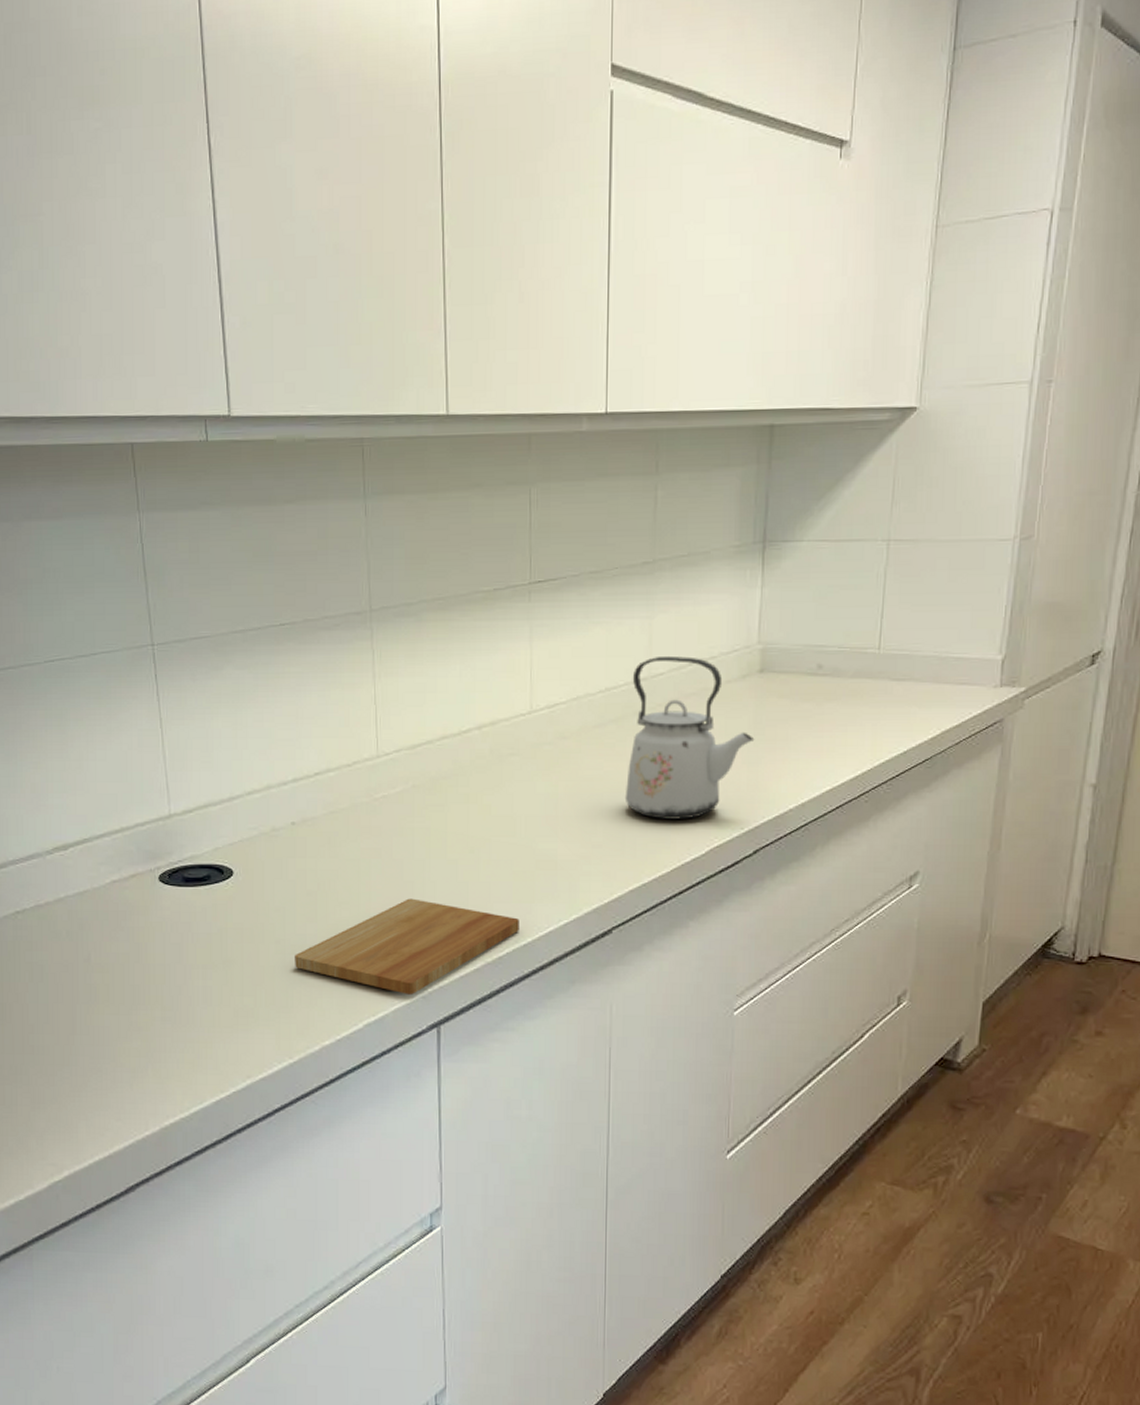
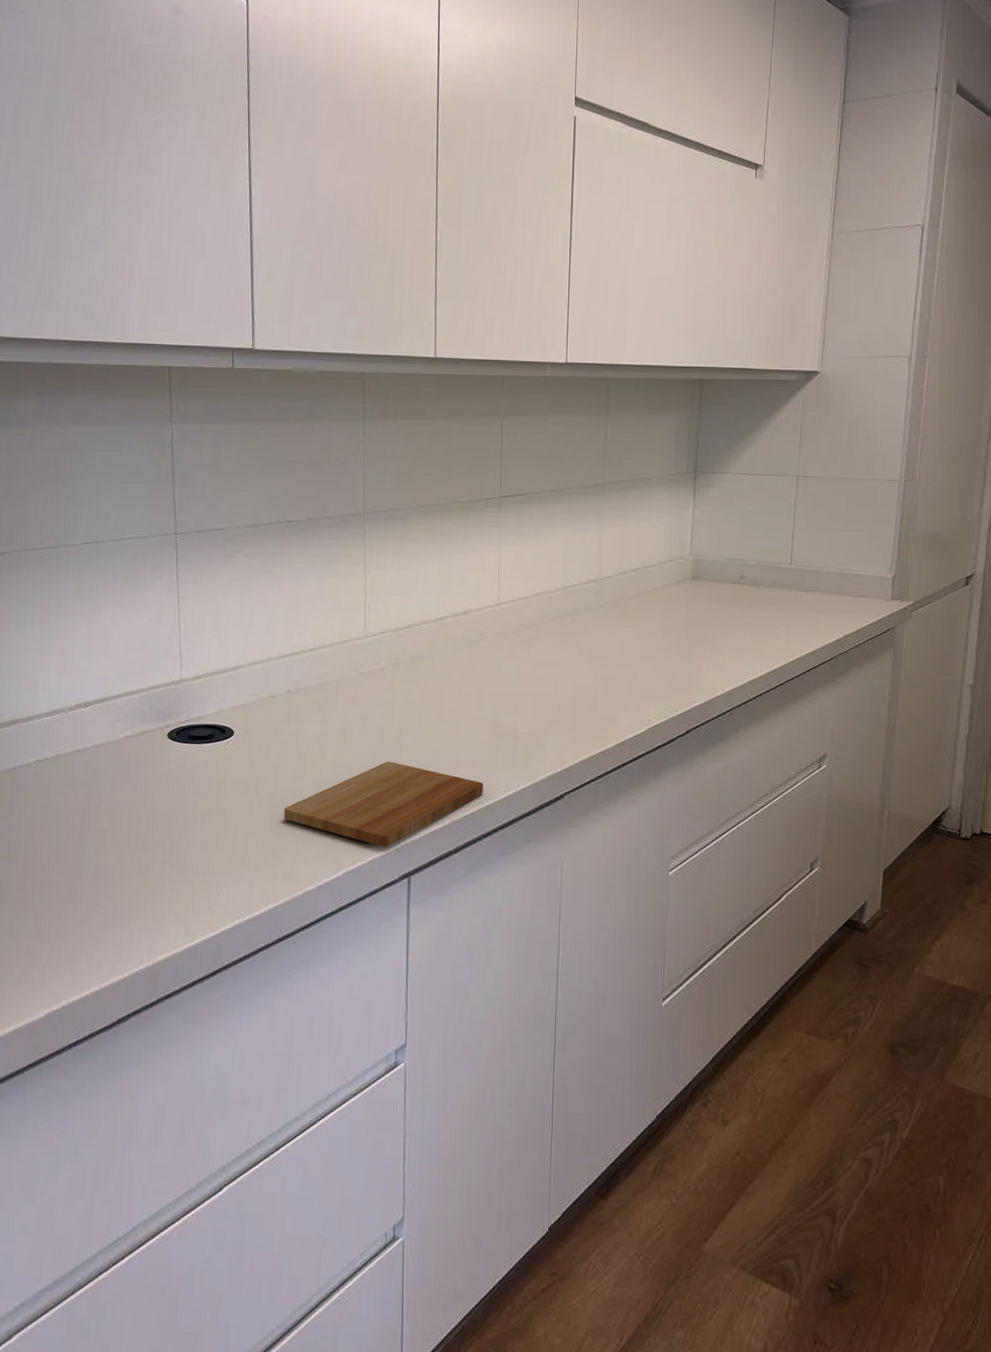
kettle: present [624,655,755,820] -> none [576,562,687,702]

